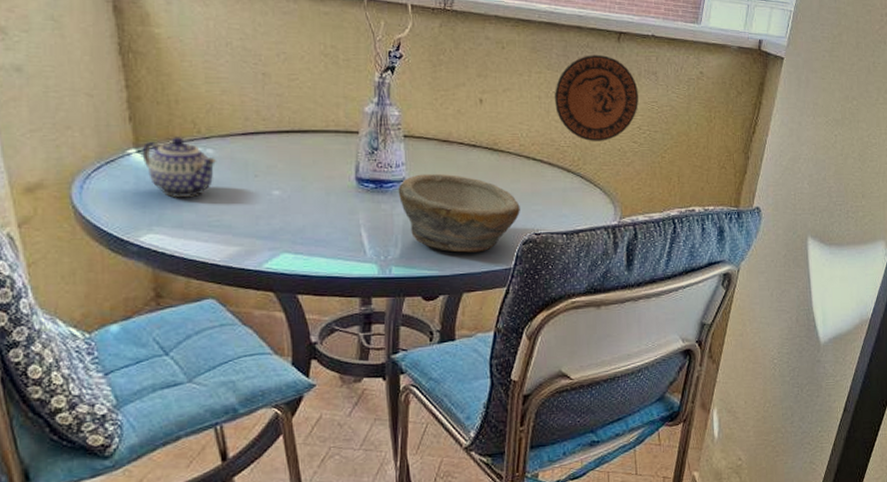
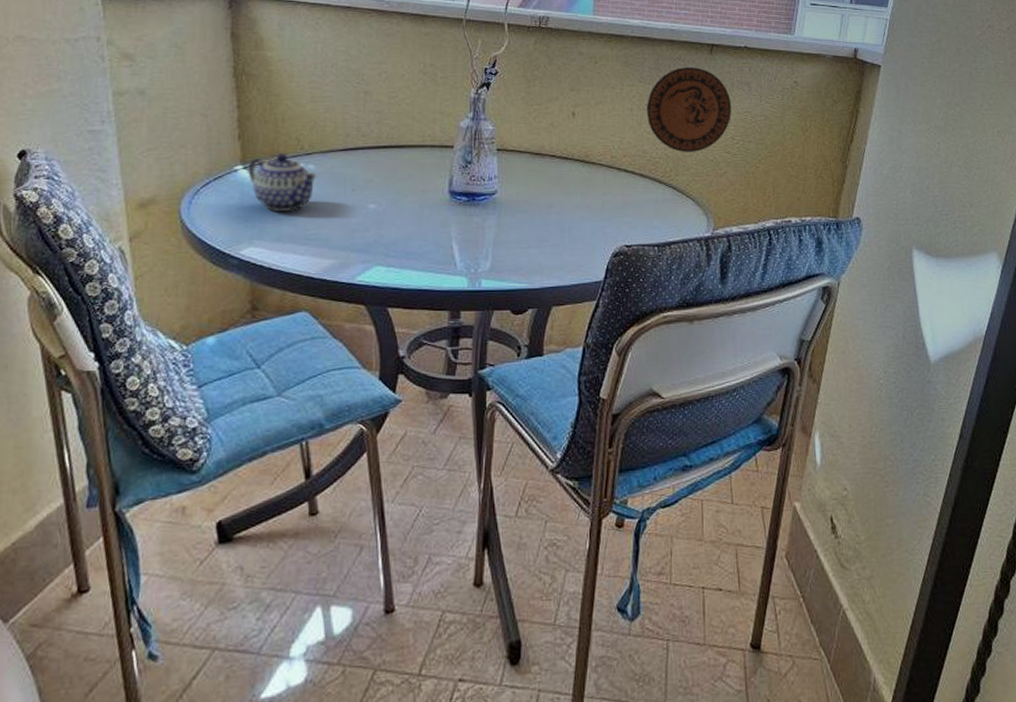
bowl: present [398,174,520,253] -> none [490,187,611,265]

